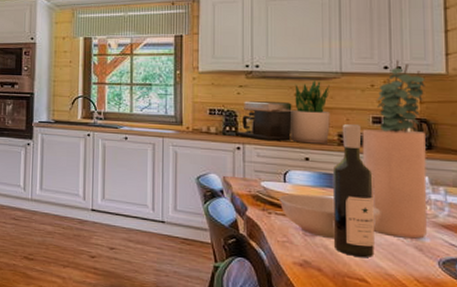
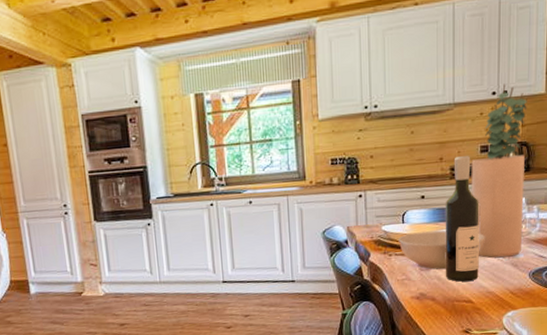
coffee maker: present [237,101,292,142] -> none [358,141,409,185]
planter: present [289,80,330,144] -> none [407,115,443,182]

